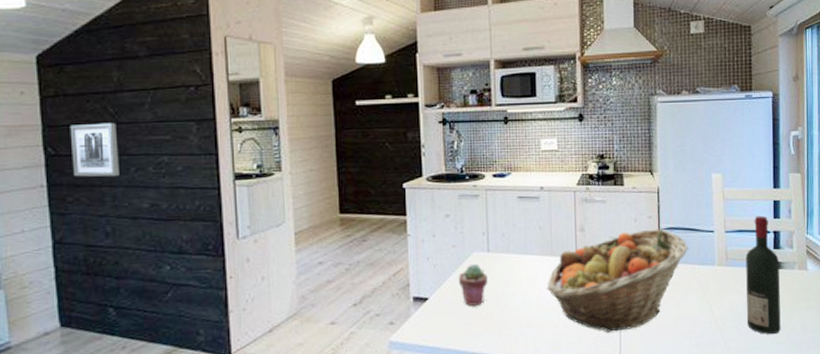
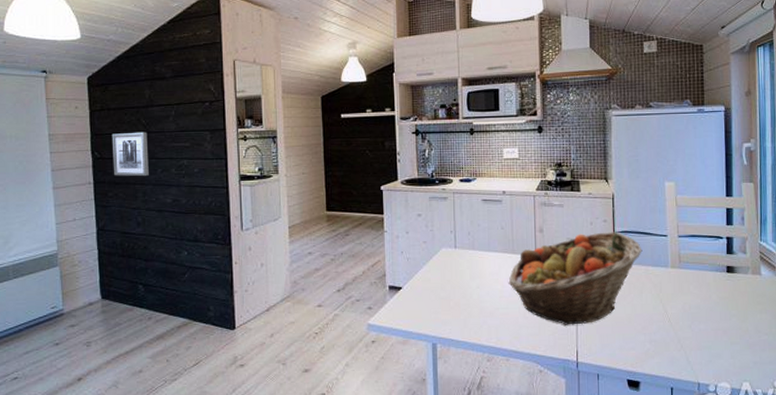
potted succulent: present [458,264,488,306] -> none [428,259,455,296]
wine bottle: present [746,215,781,335] -> none [699,222,734,335]

